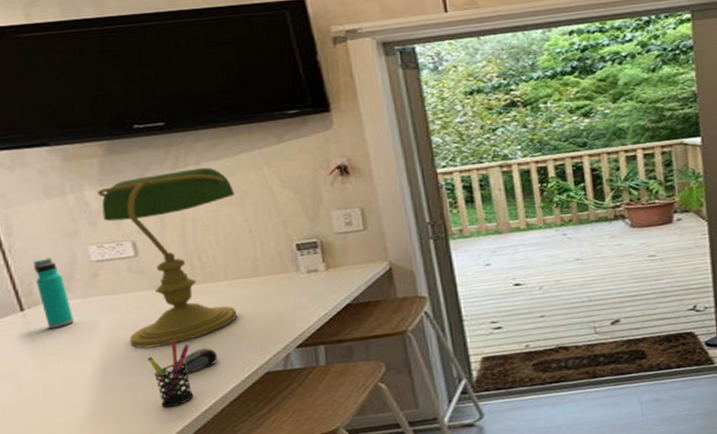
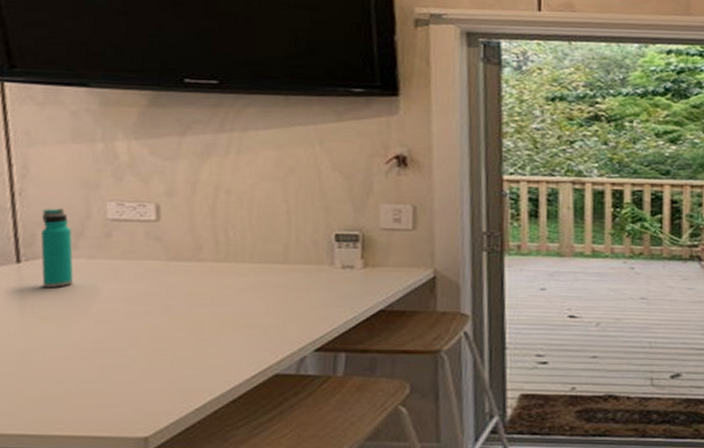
desk lamp: present [98,167,237,349] -> none [130,134,279,326]
pen holder: present [147,341,194,408] -> none [144,322,195,399]
computer mouse: present [171,347,218,375] -> none [169,335,225,363]

